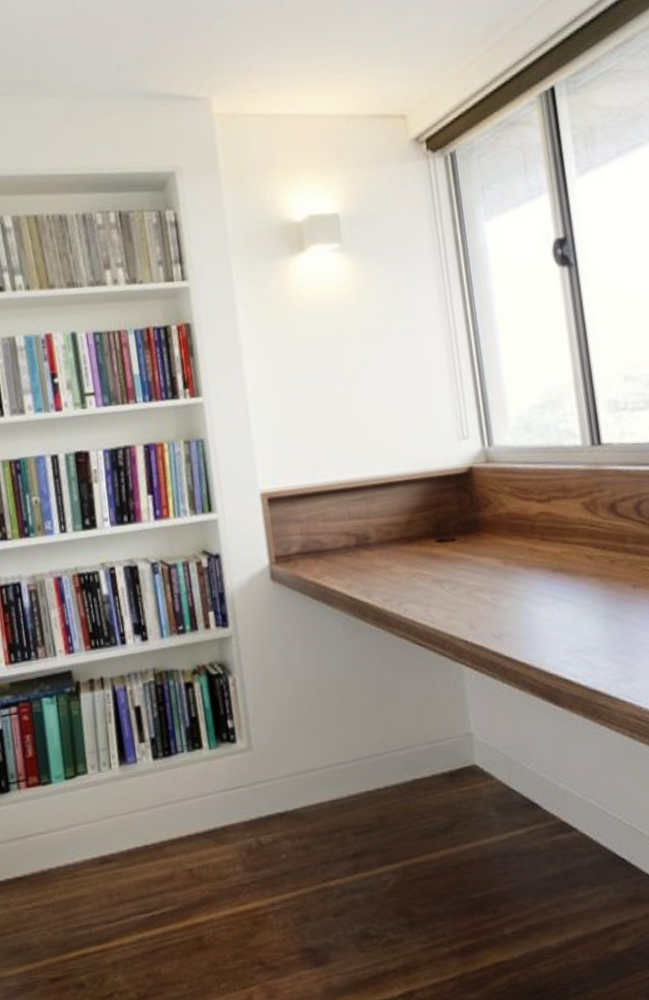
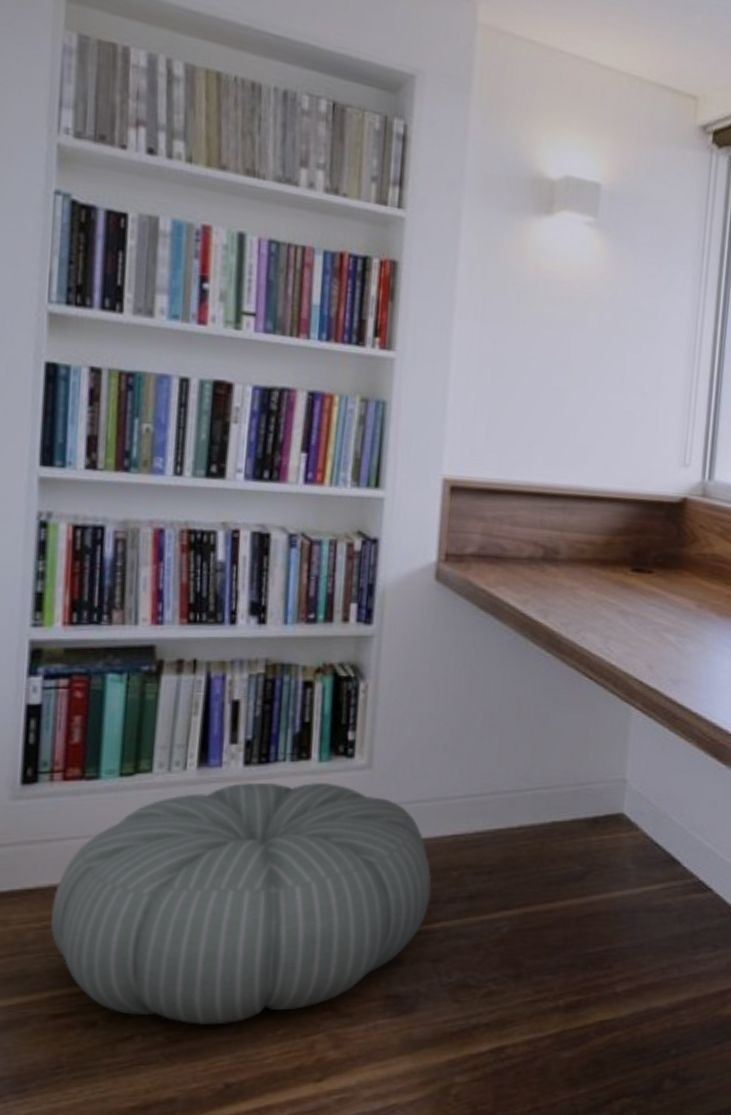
pouf: none [36,766,322,982] -> present [50,782,432,1025]

